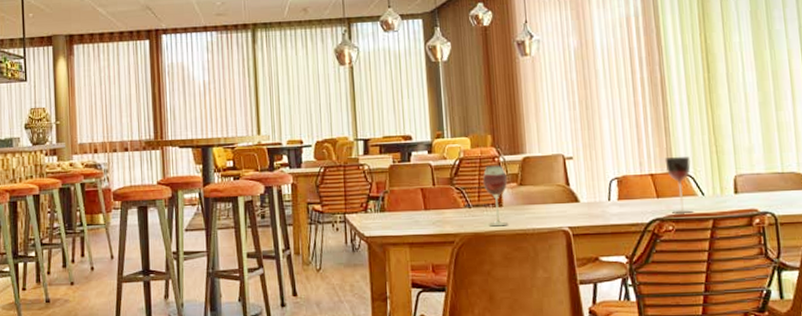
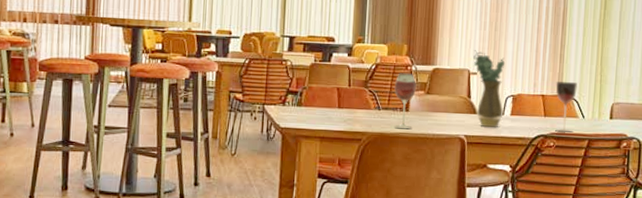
vase: none [566,133,610,216] -> present [473,50,505,128]

